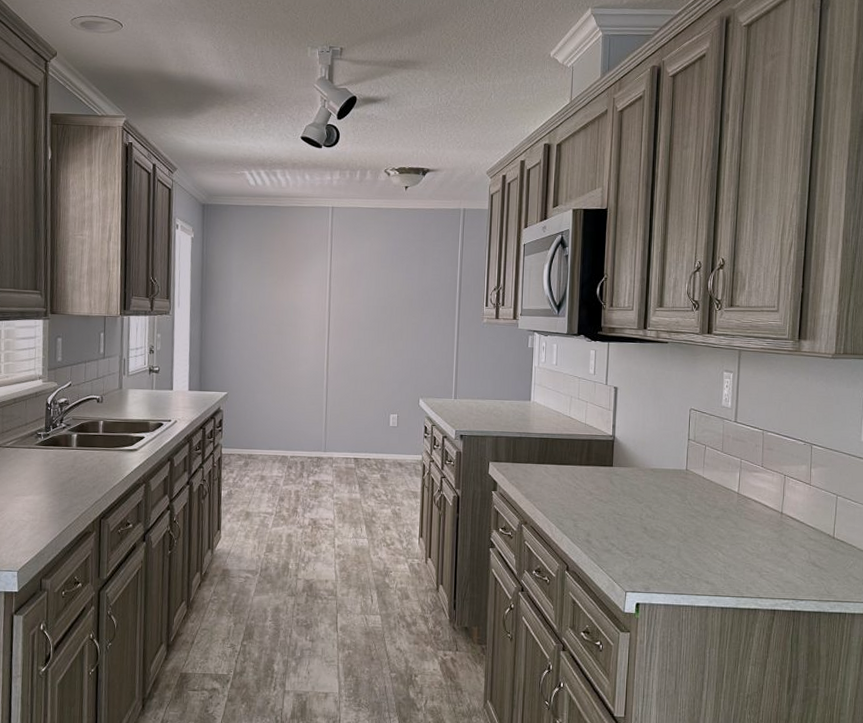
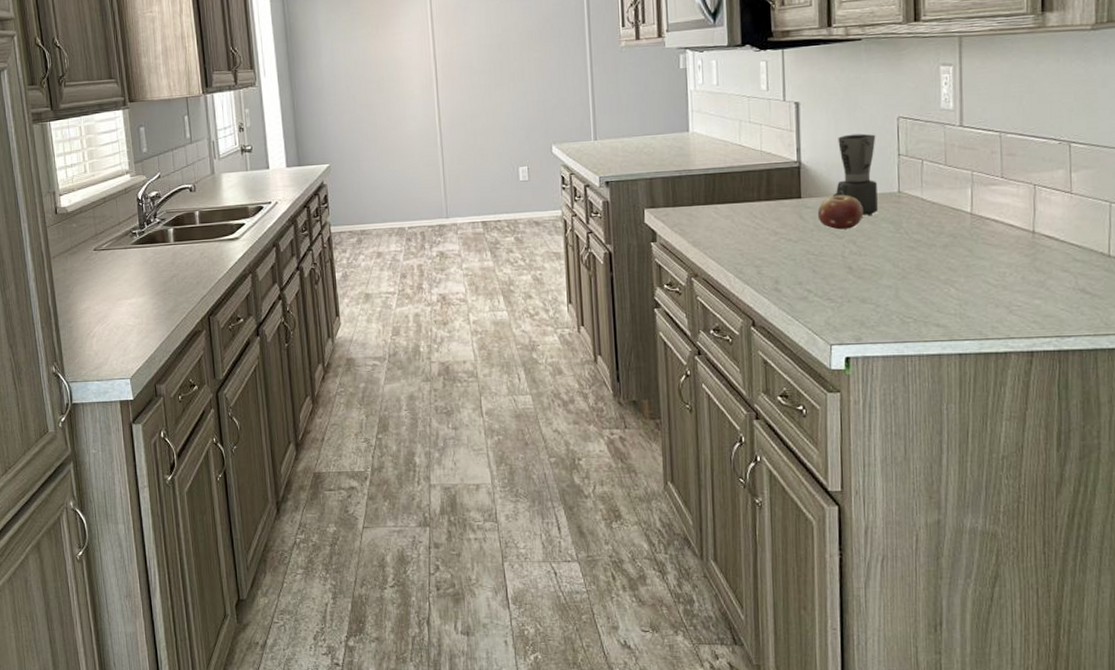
fruit: none [624,467,659,496] -> present [817,194,864,230]
blender: none [636,418,673,487] -> present [832,133,878,216]

